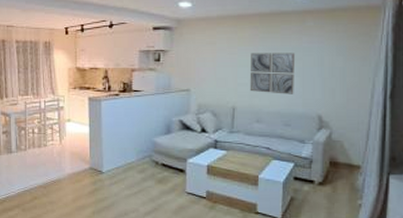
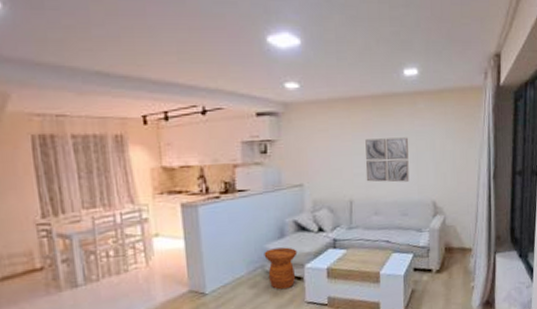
side table: none [152,142,181,178] -> present [264,247,298,290]

